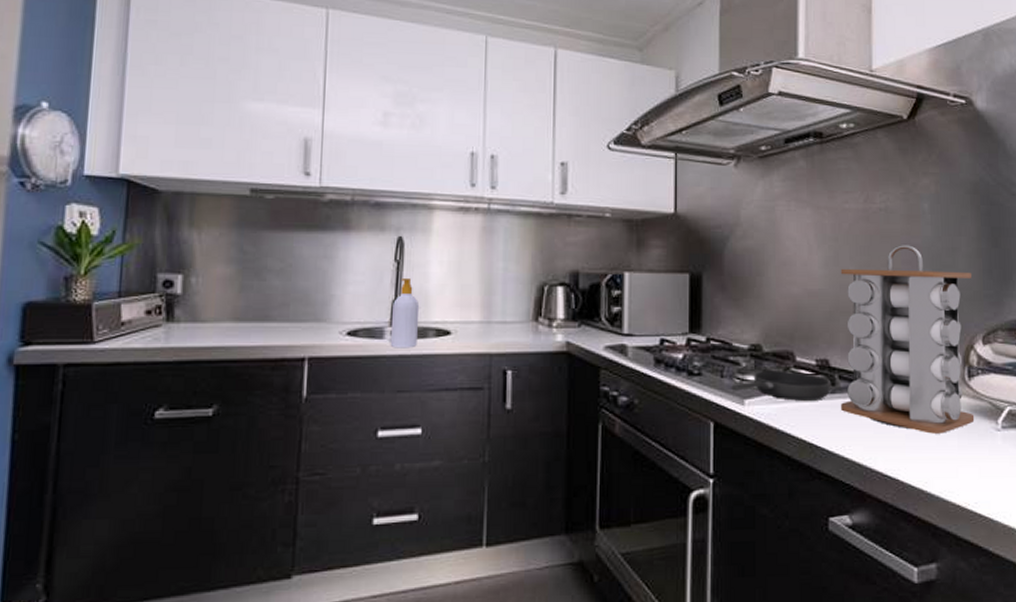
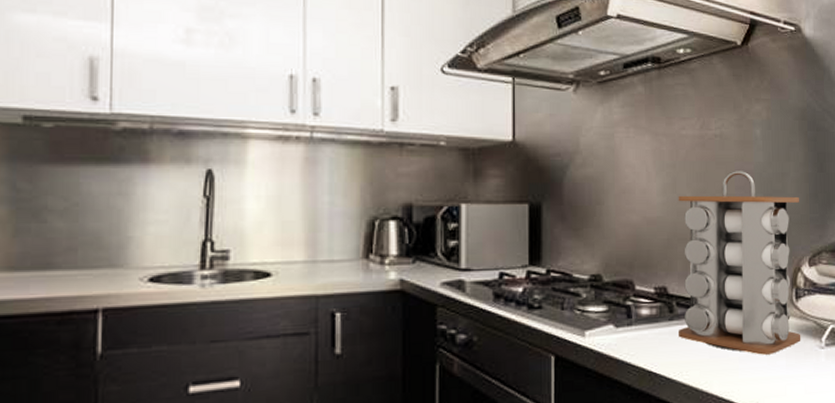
soap bottle: present [390,277,420,348] -> none [200,215,235,294]
frying pan: present [730,371,830,401] -> none [571,300,668,329]

